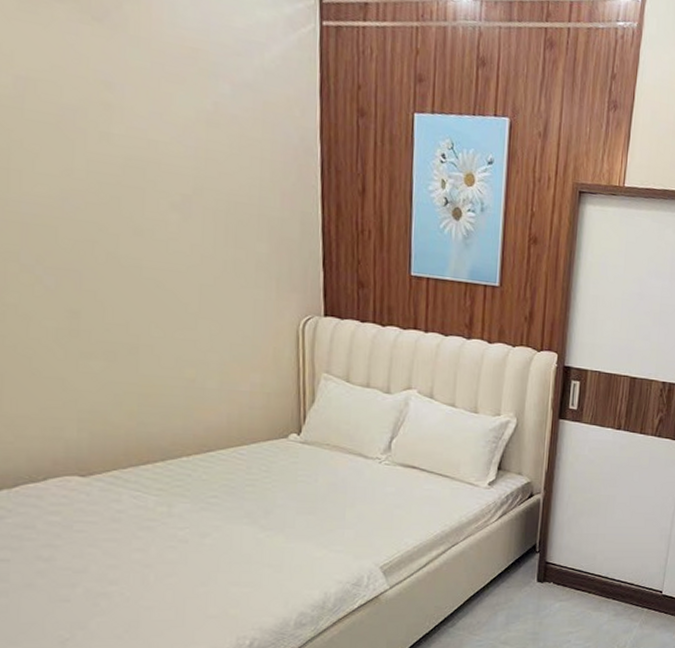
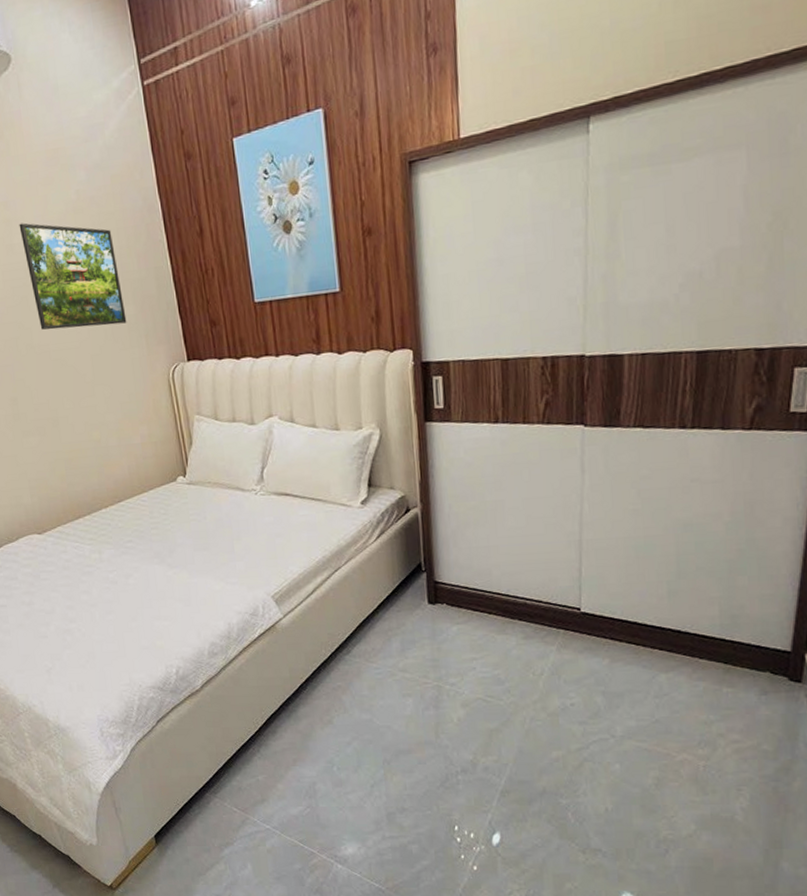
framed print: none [124,112,256,260] -> present [19,223,127,330]

